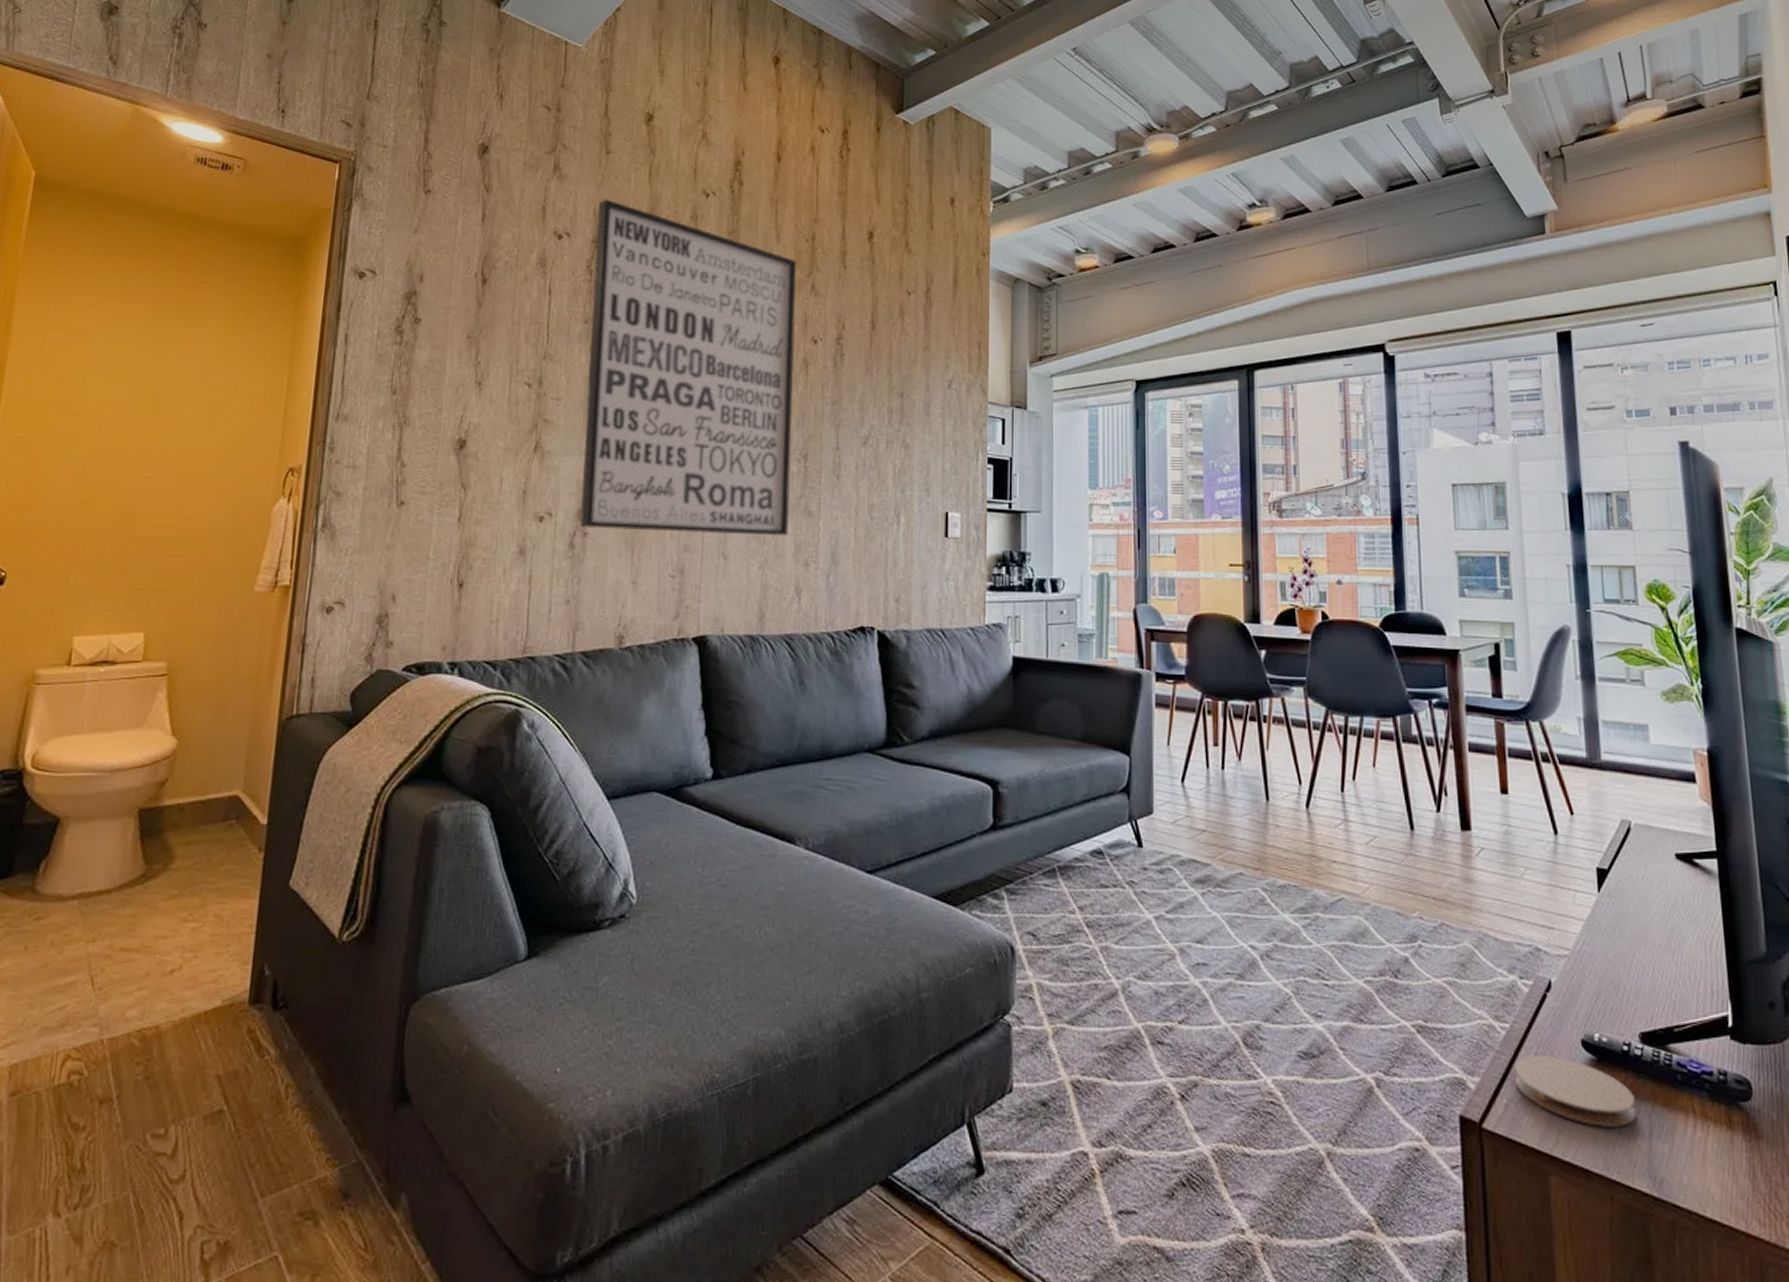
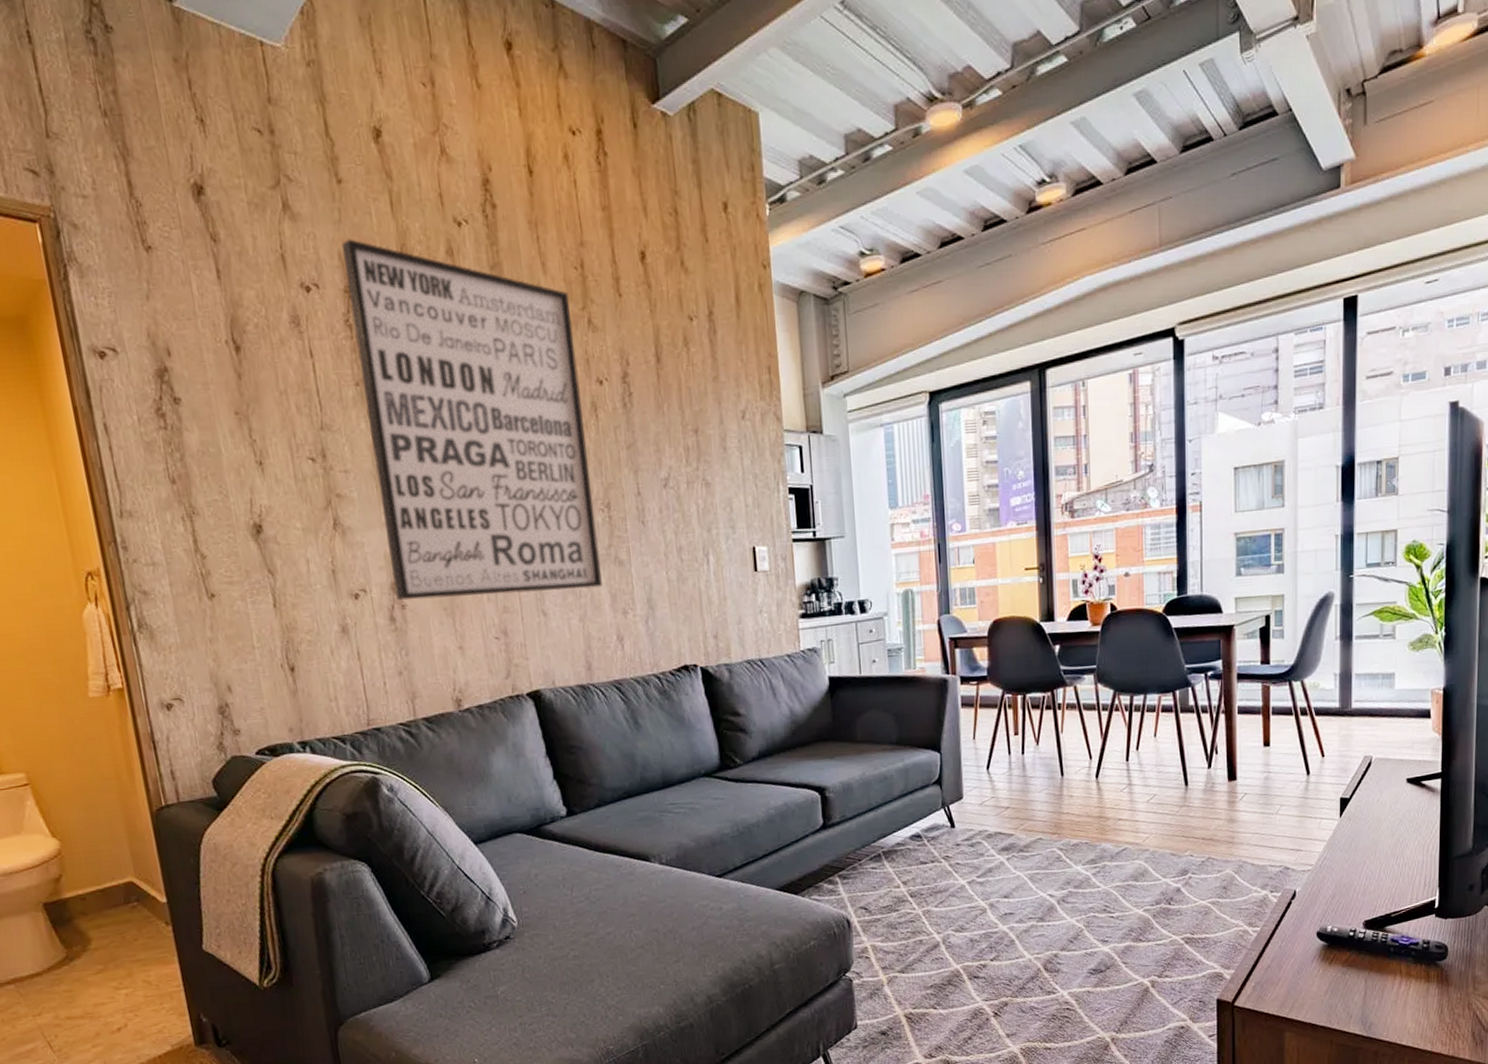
coaster: present [1514,1055,1636,1127] -> none [1262,947,1355,993]

